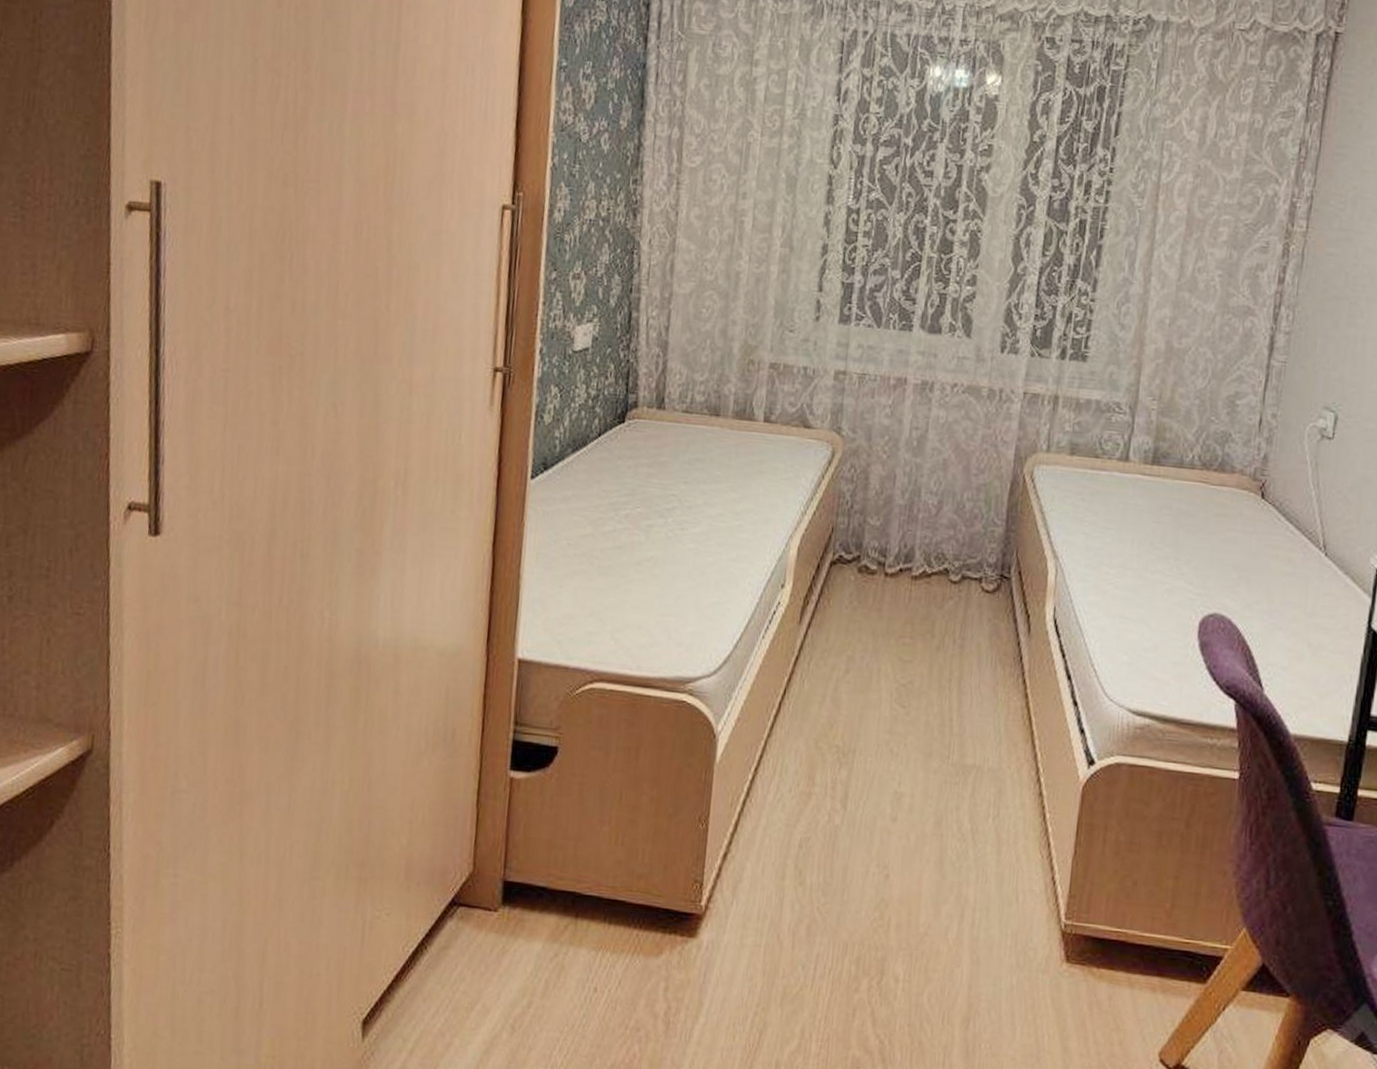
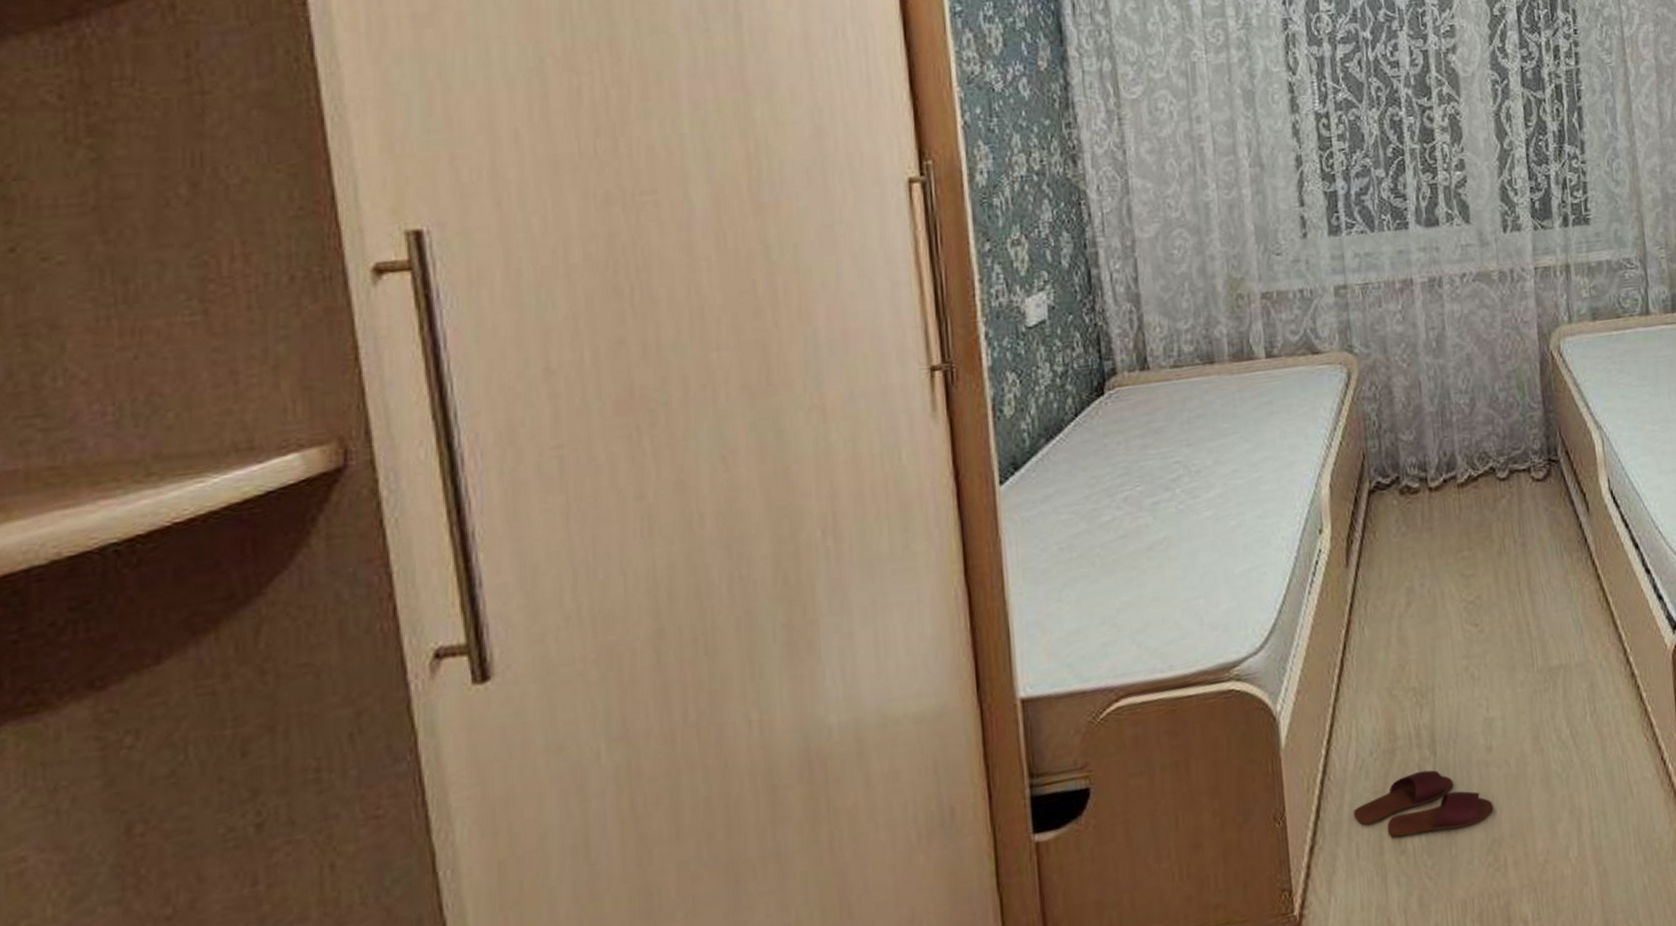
slippers: none [766,819,887,880] -> present [1354,770,1493,837]

